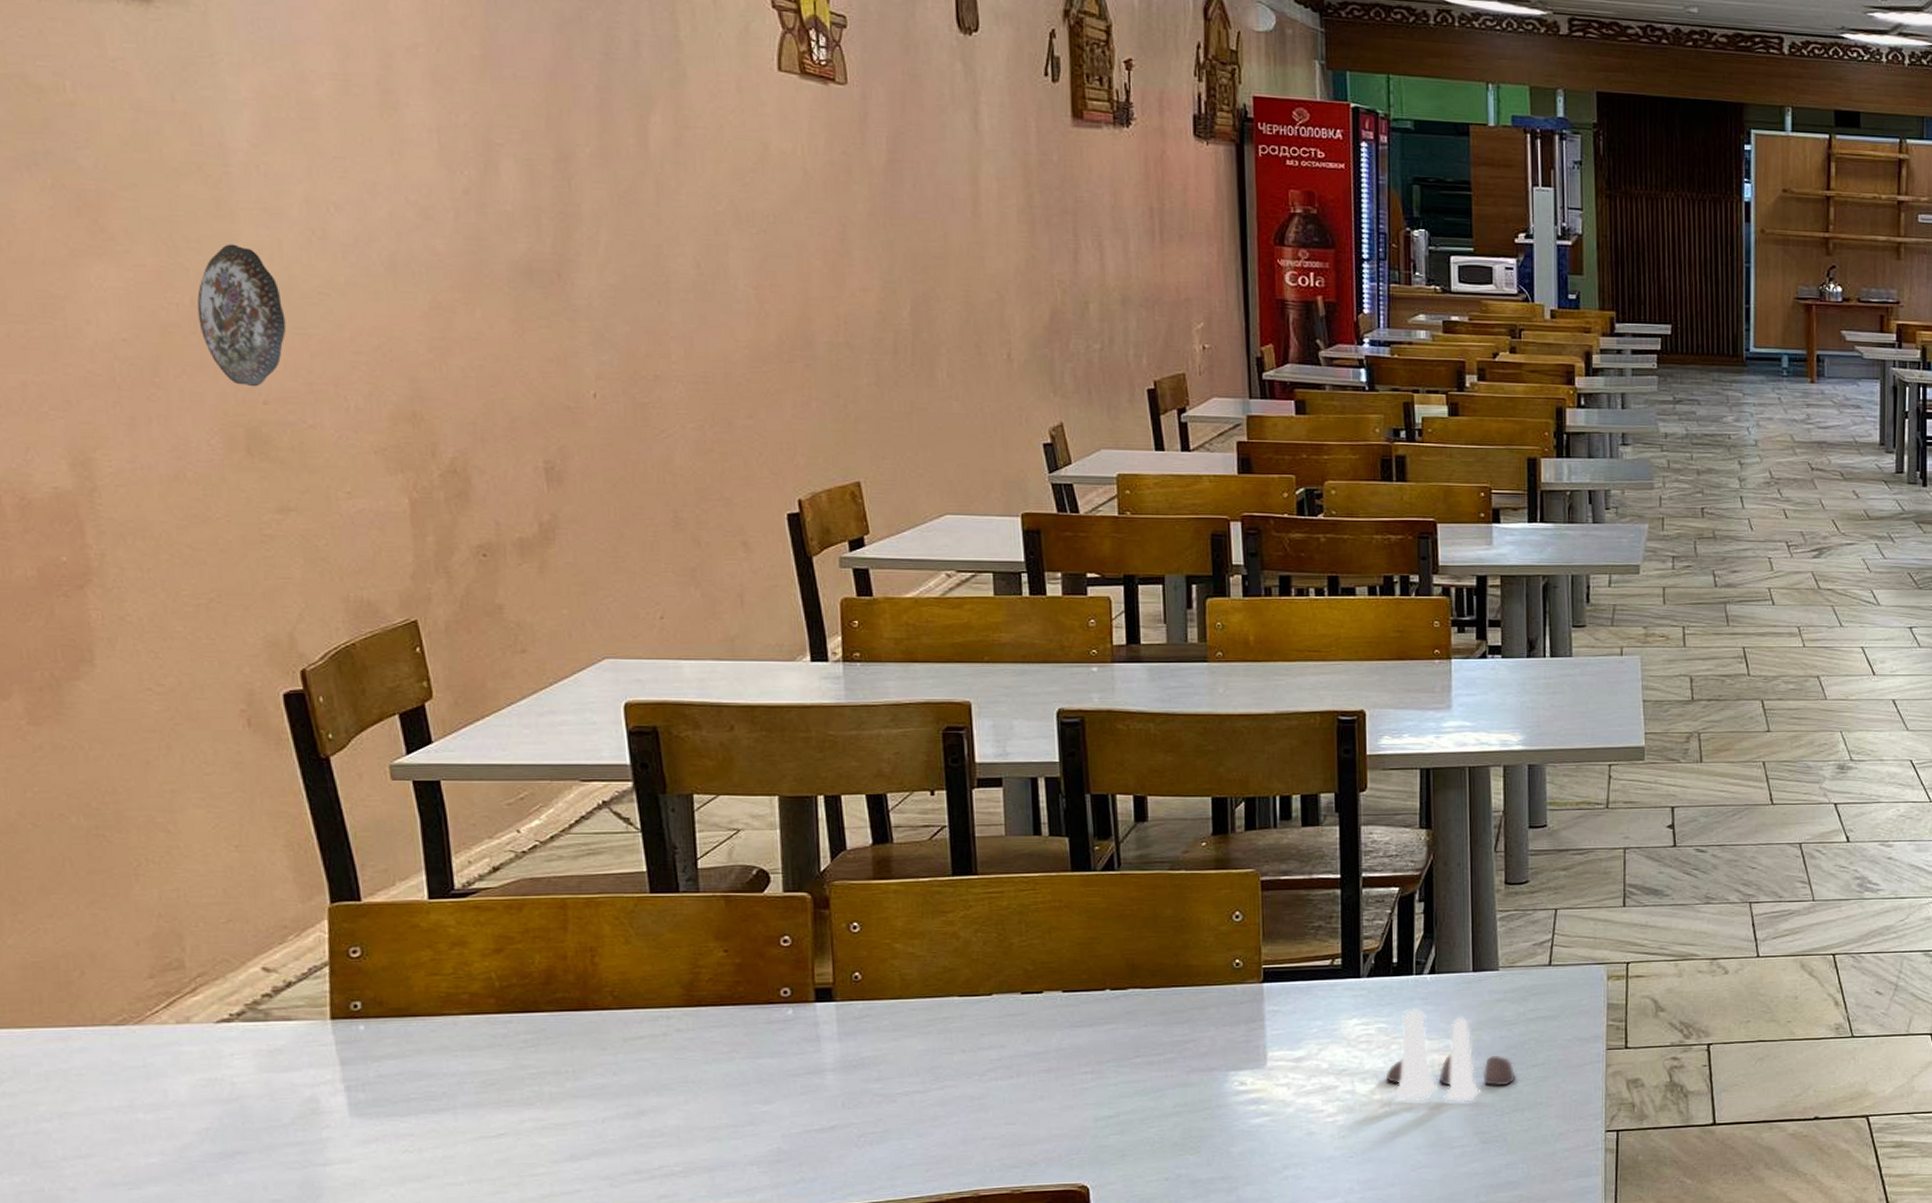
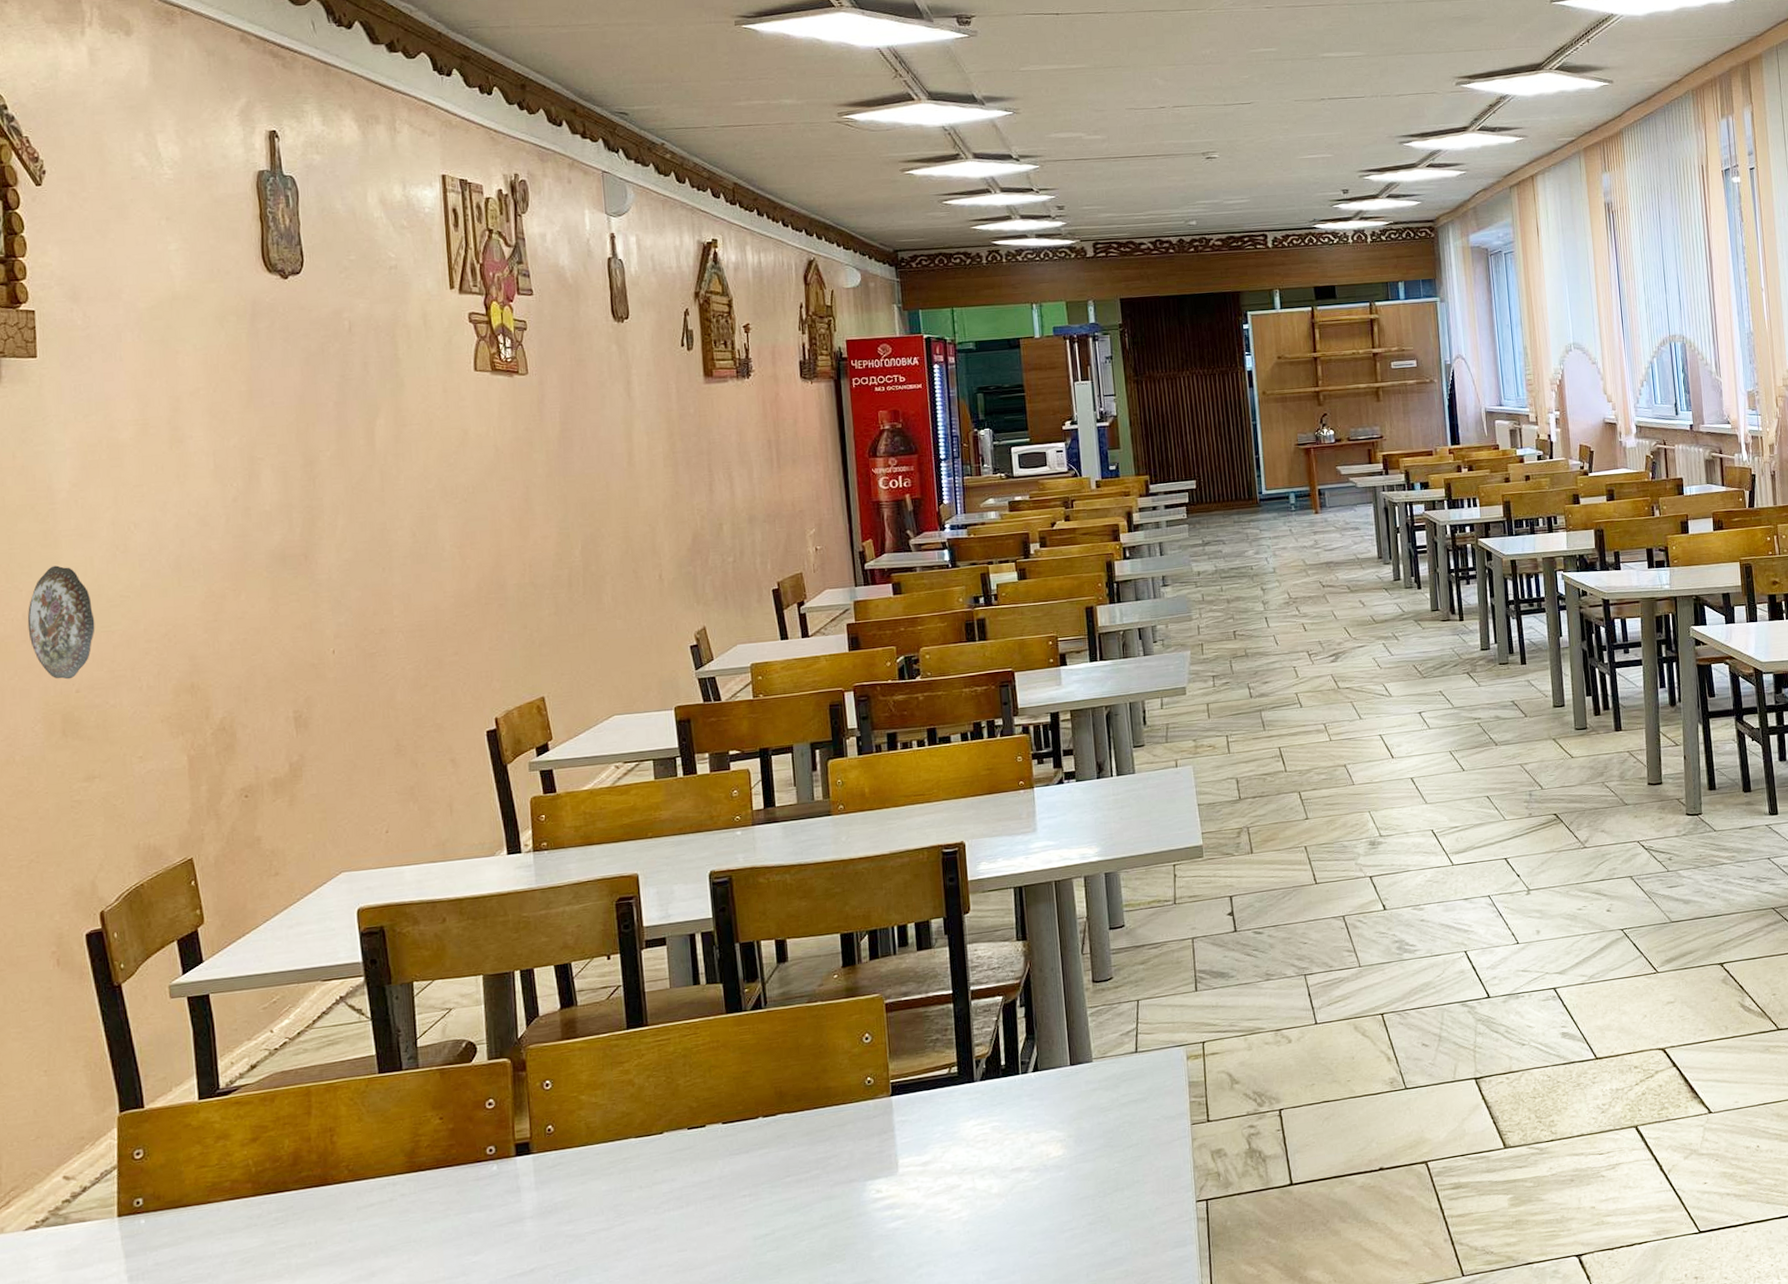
salt and pepper shaker set: present [1385,1008,1516,1102] -> none [1001,1105,1114,1192]

